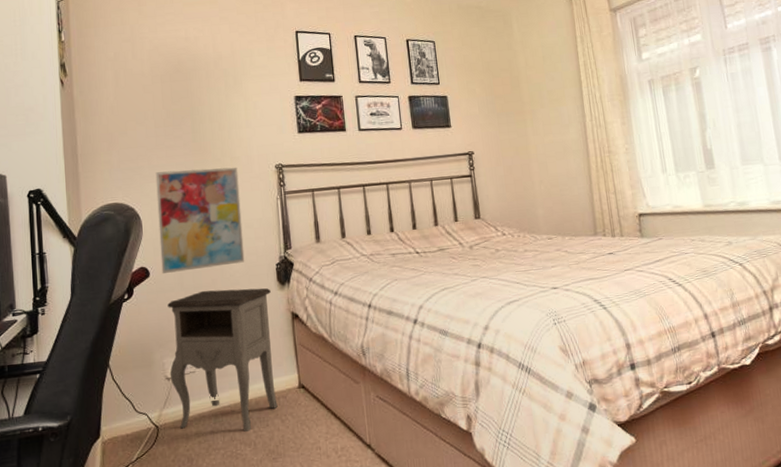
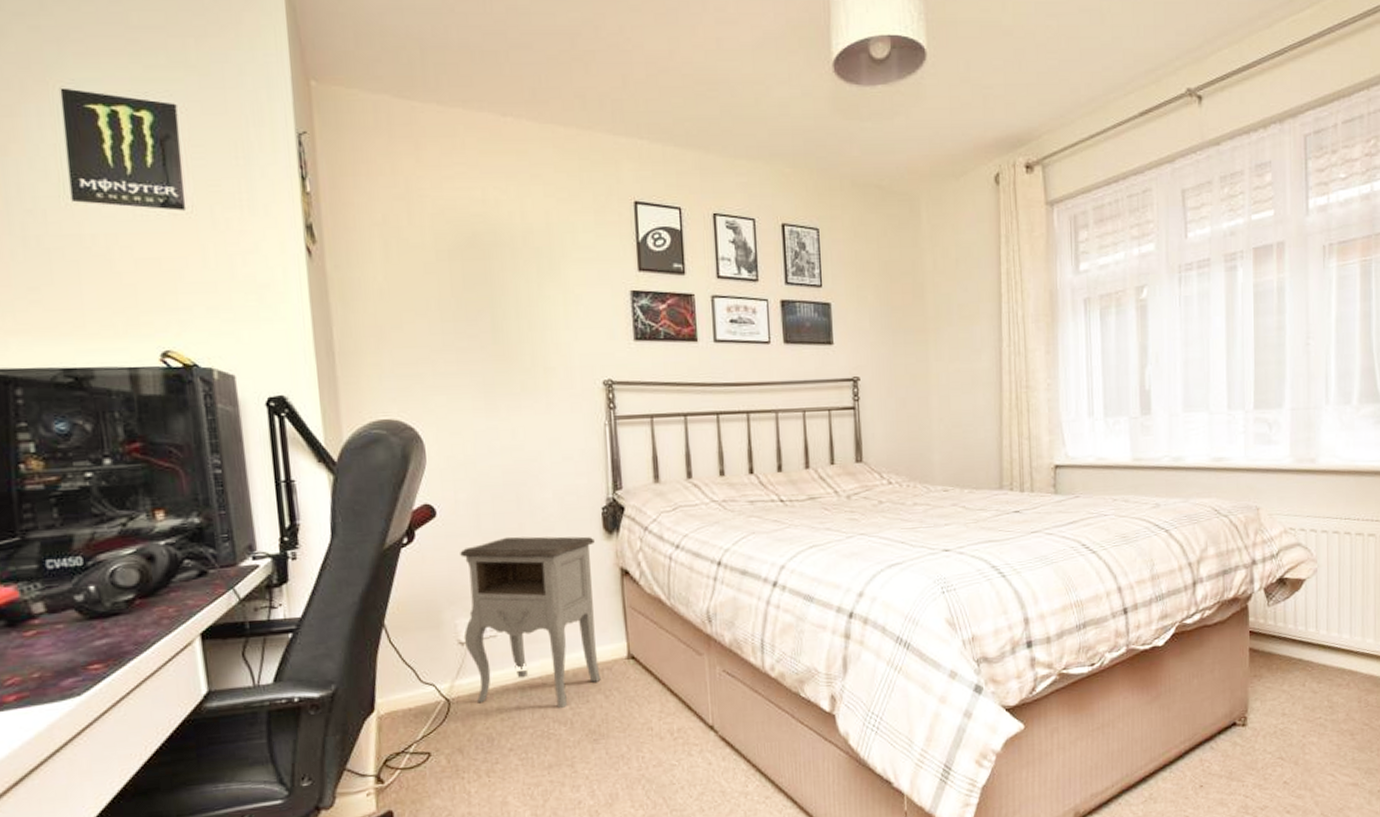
wall art: present [155,167,245,274] -> none [442,380,562,513]

